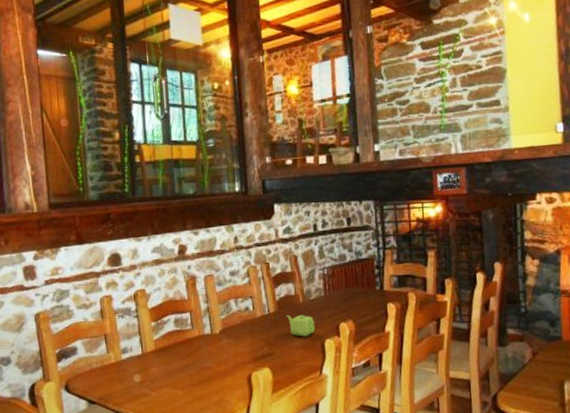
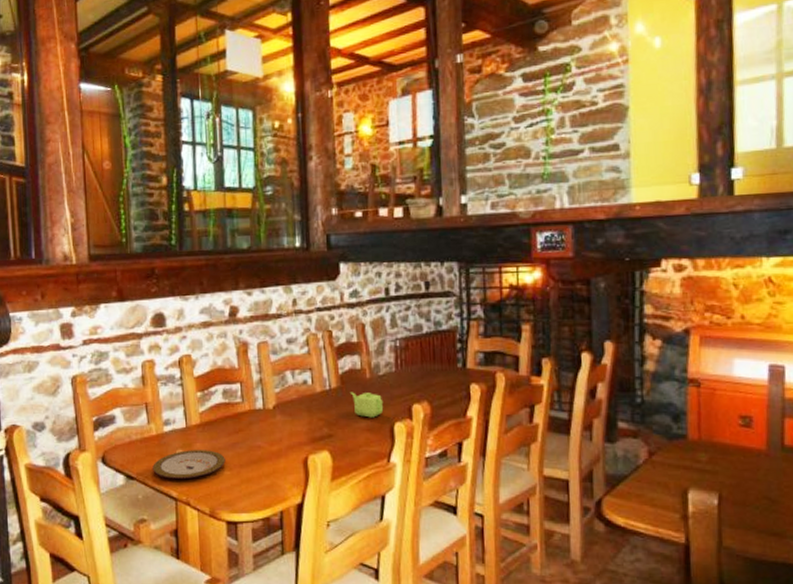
plate: none [112,373,179,401] -> present [153,450,226,479]

